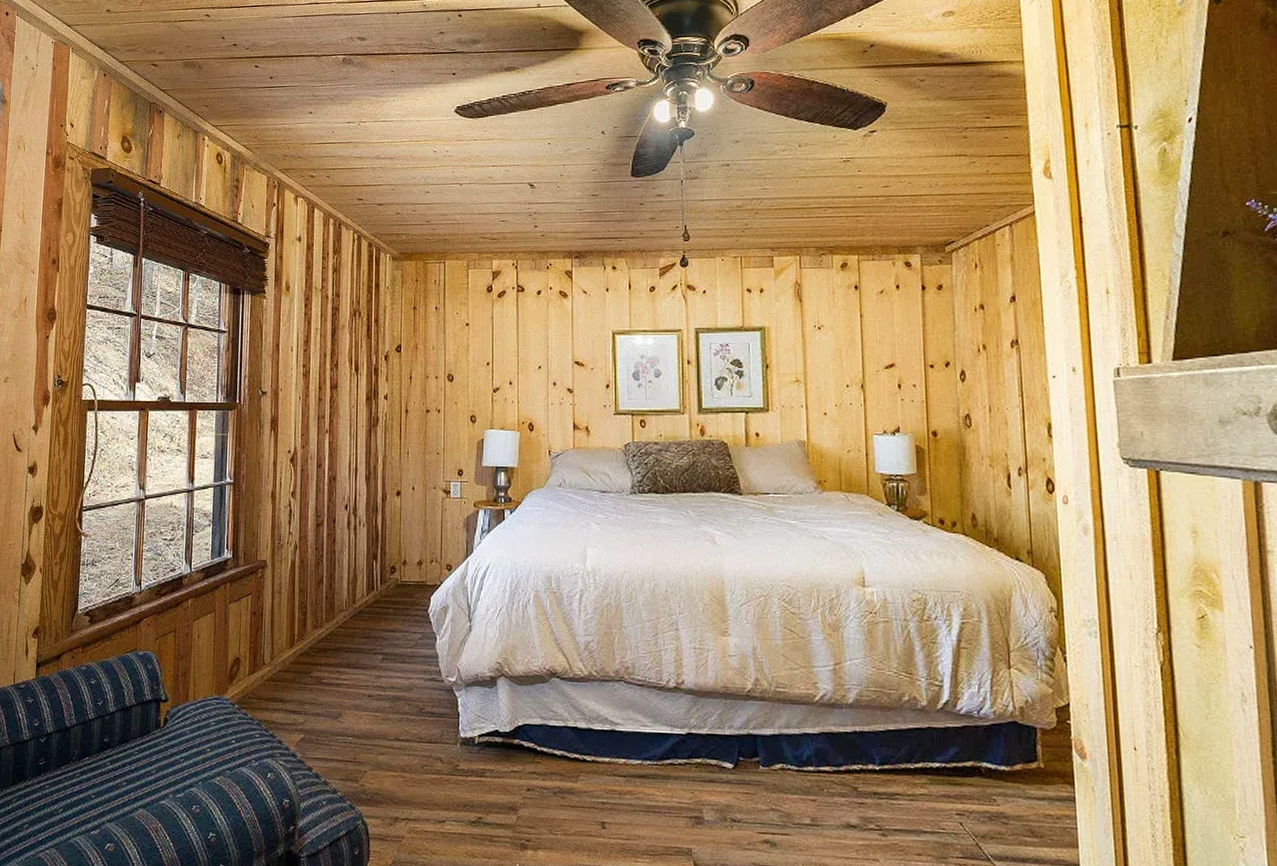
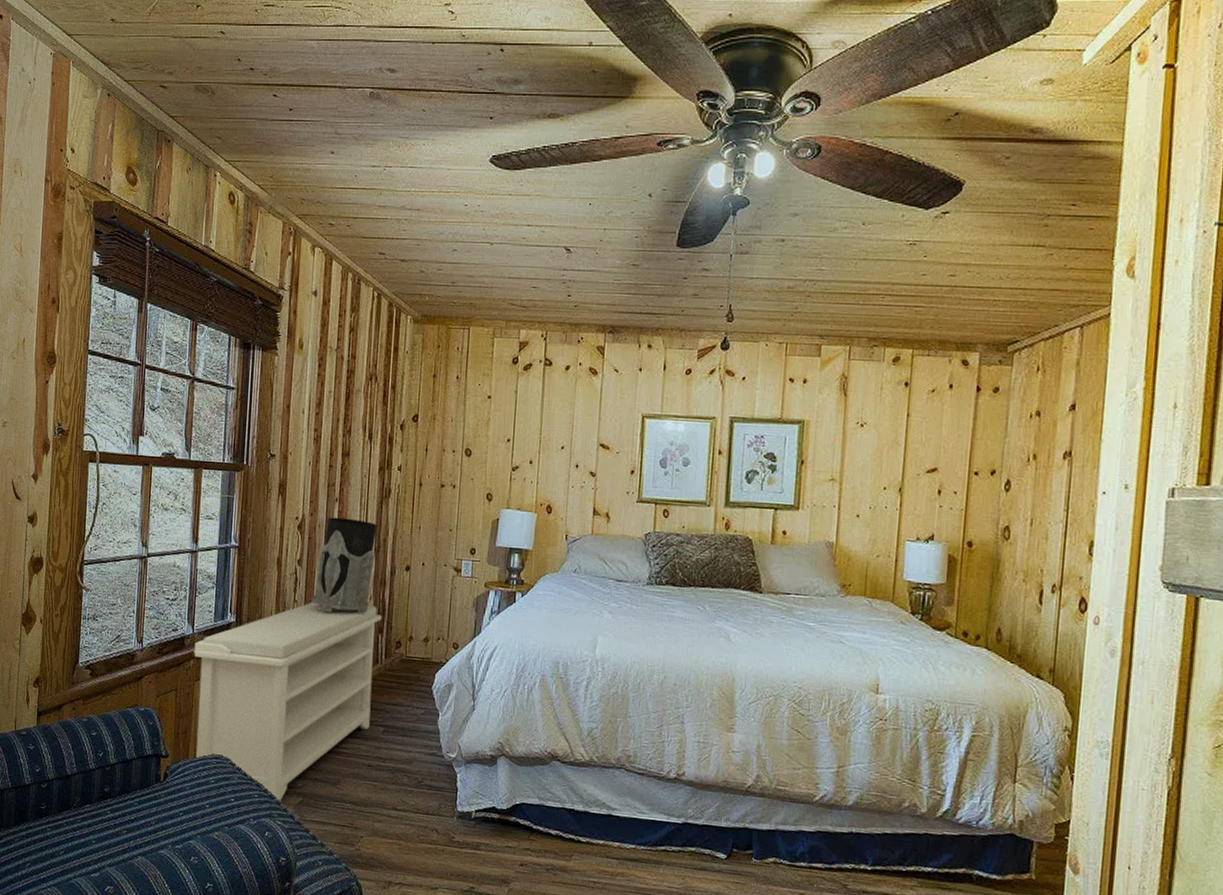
bench: none [192,533,376,739] -> present [194,602,382,801]
lantern: none [306,448,367,542] -> present [311,517,377,614]

